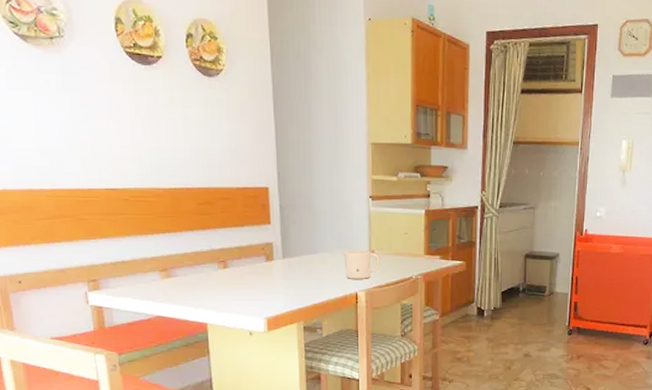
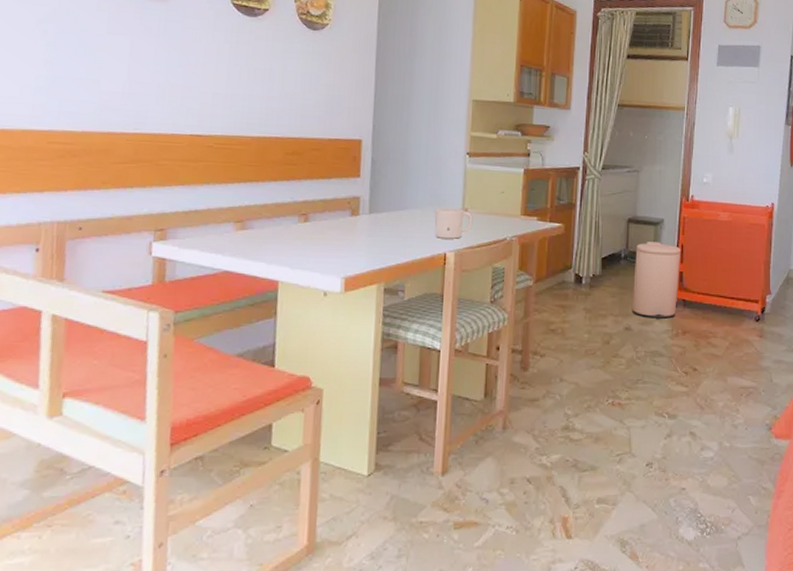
pedal bin: none [530,275,575,346] -> present [631,242,681,320]

